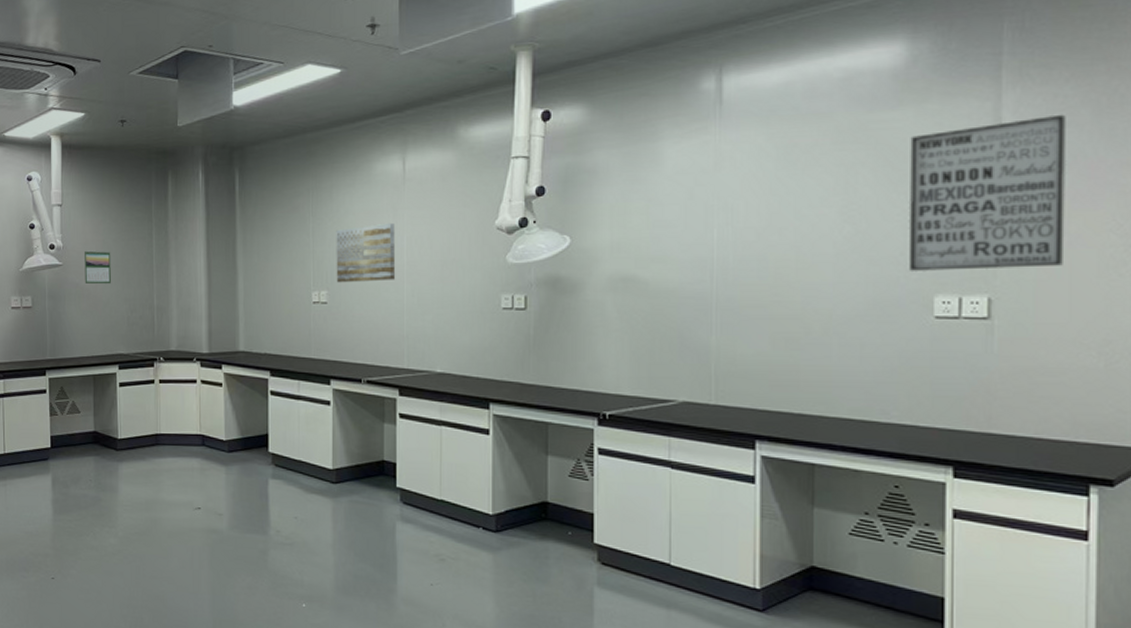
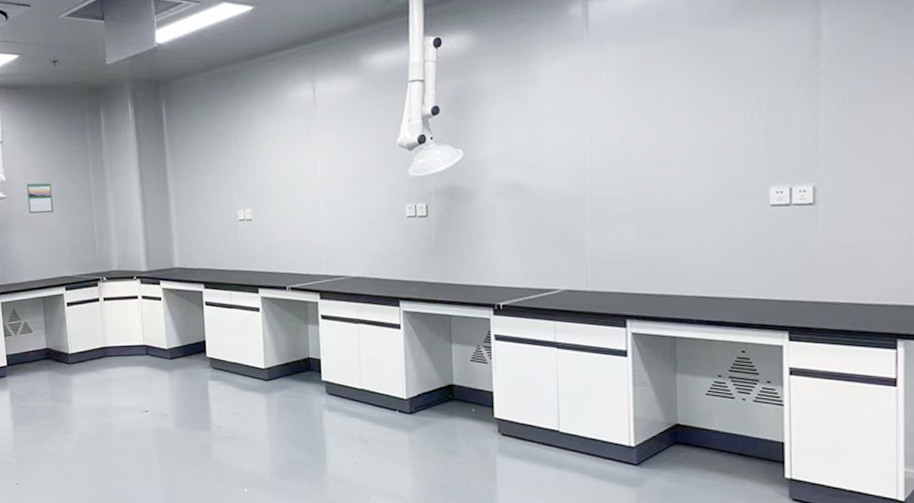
wall art: present [336,222,396,283] -> none [256,144,312,202]
wall art: present [910,114,1065,272] -> none [746,25,874,168]

